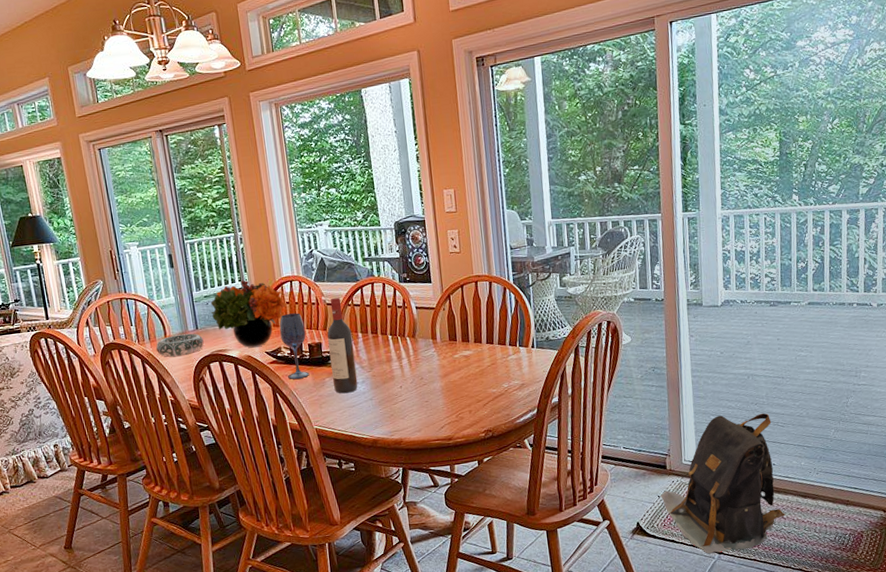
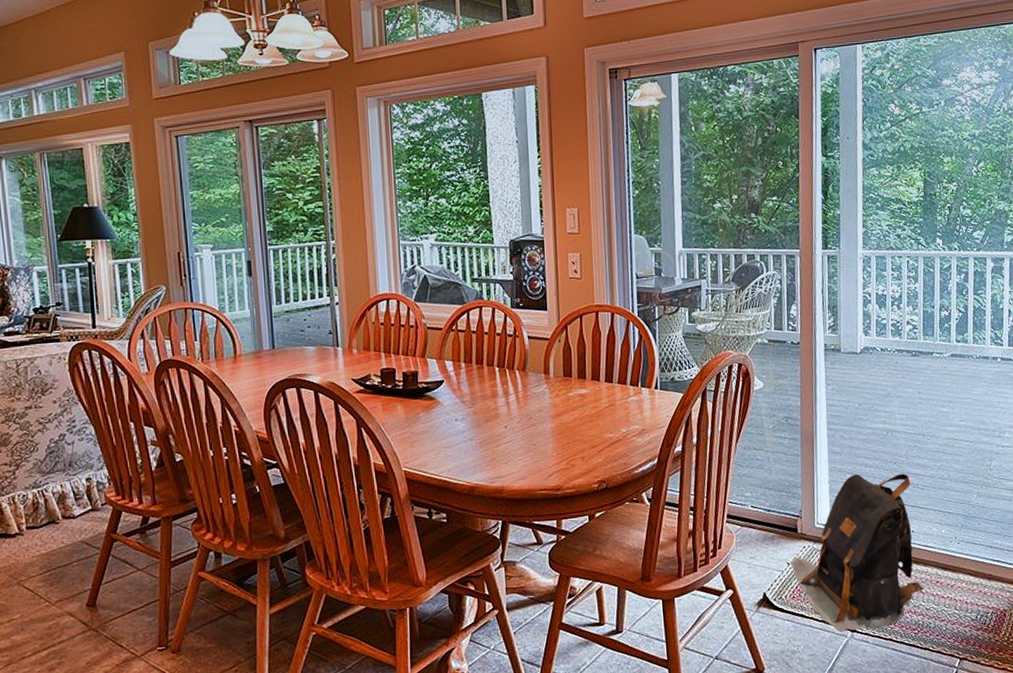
decorative bowl: present [155,333,204,357] -> none [222,353,280,380]
flower arrangement: present [210,280,287,348] -> none [291,295,381,374]
wineglass: present [279,313,310,379] -> none [370,336,402,412]
wine bottle: present [327,297,358,394] -> none [425,320,457,432]

